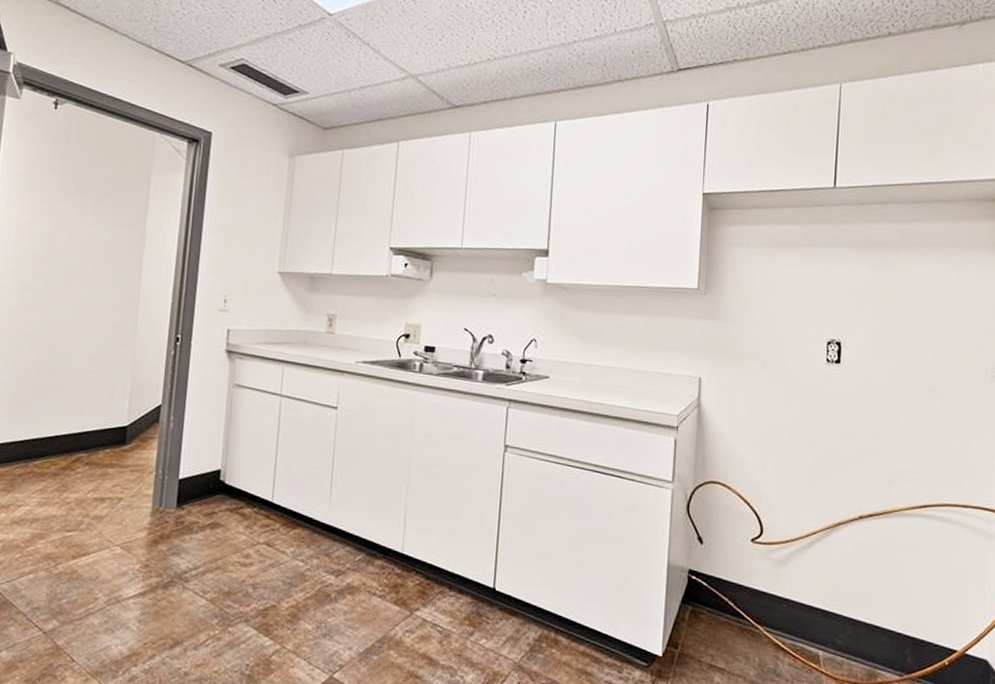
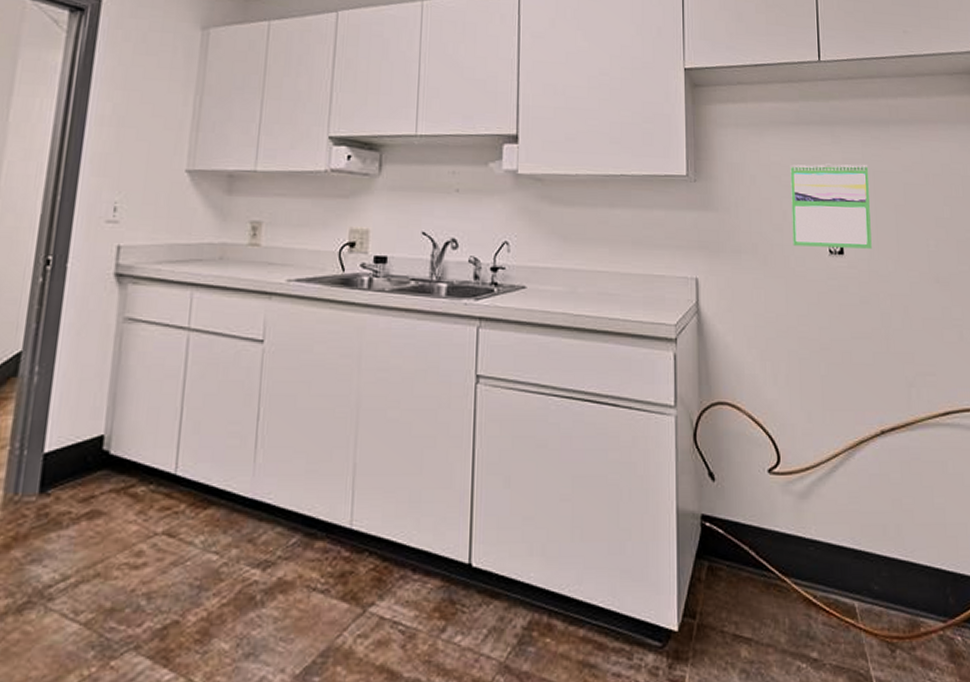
calendar: none [792,282,873,360] -> present [790,163,872,249]

